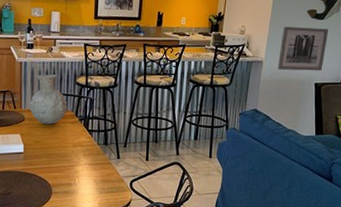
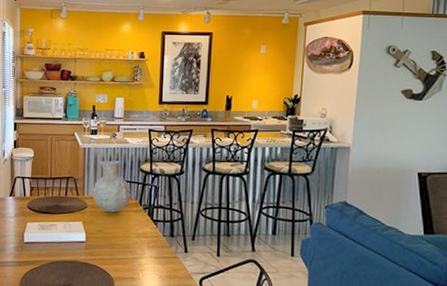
wall art: present [277,26,329,71] -> none [368,109,431,159]

